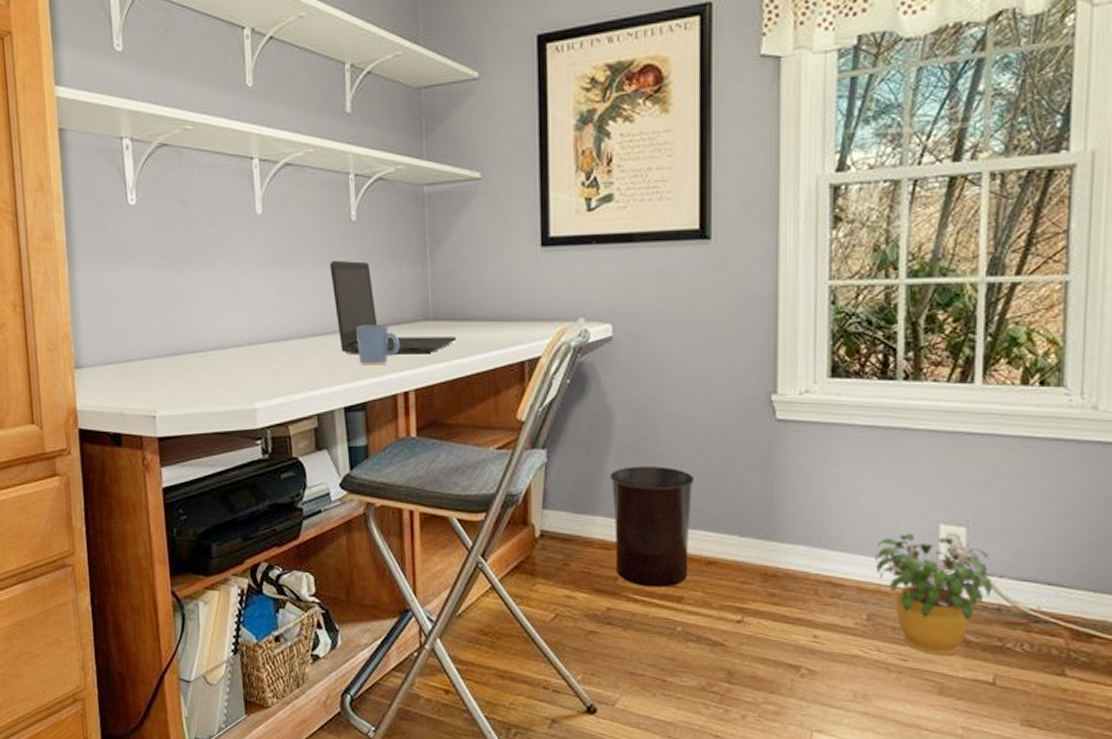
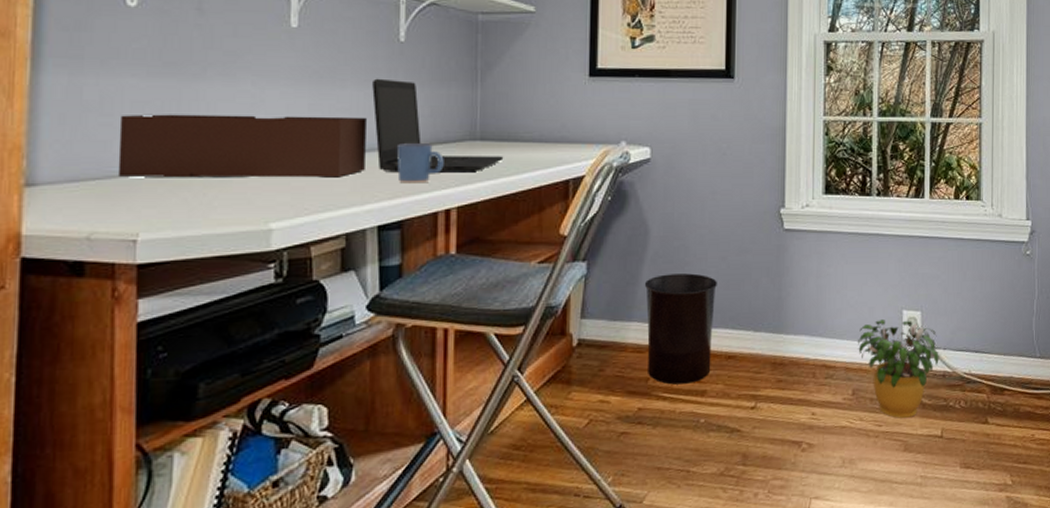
desk organizer: none [133,299,329,361] -> present [117,114,366,178]

